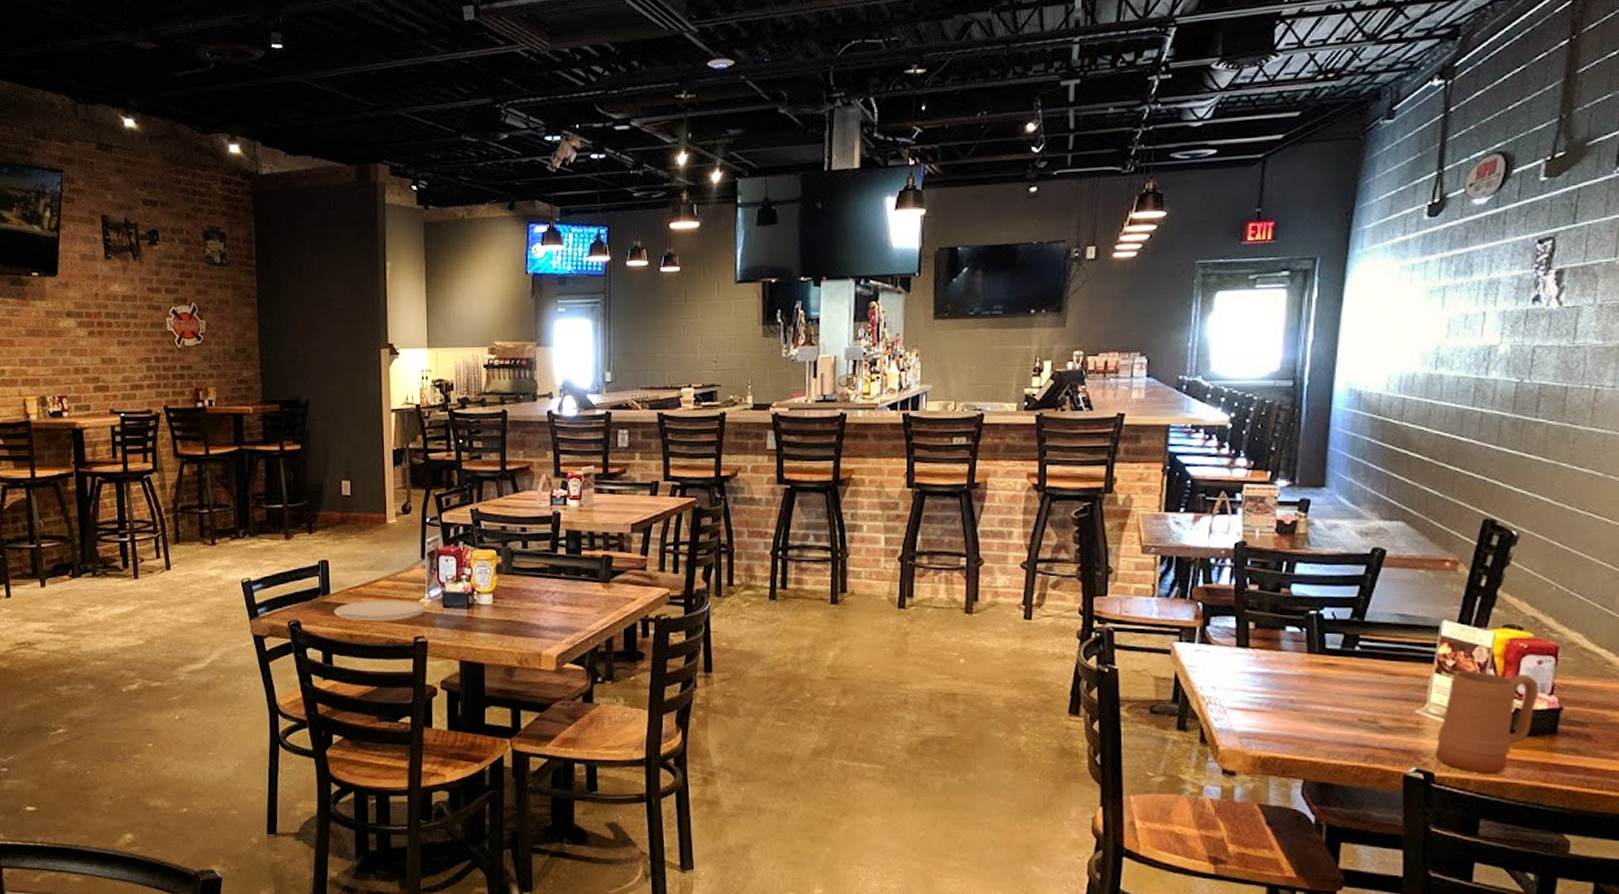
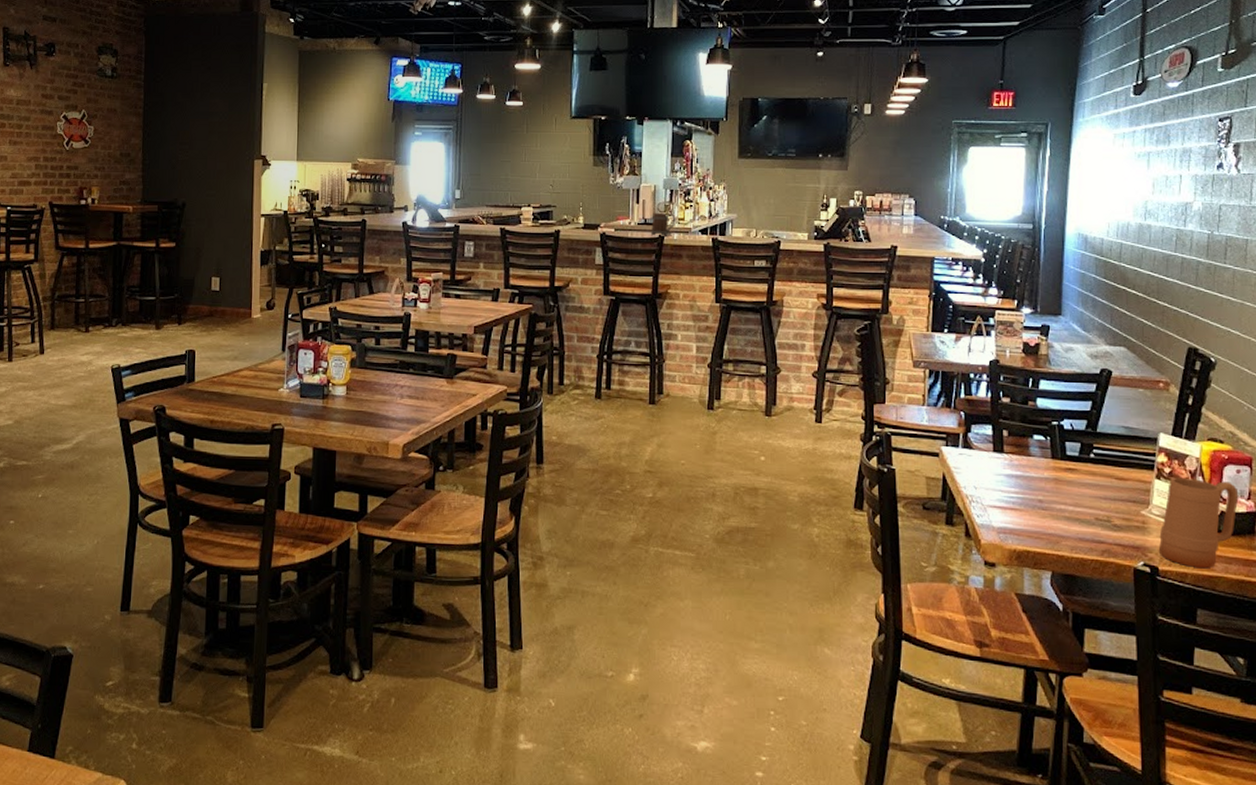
plate: present [334,600,425,623] -> none [197,388,283,410]
beer mug: none [830,387,860,415] -> present [650,212,676,236]

